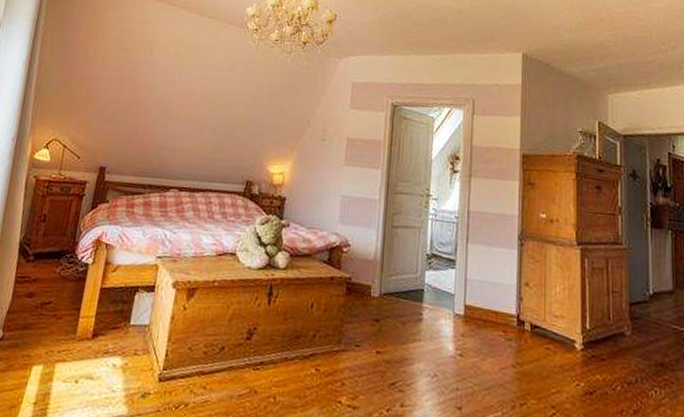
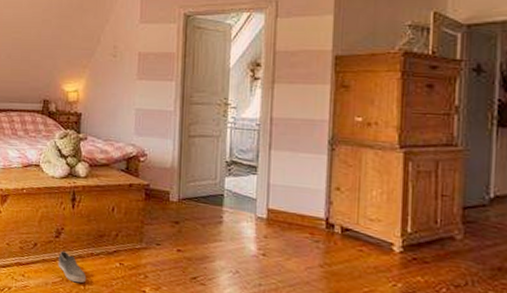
shoe: none [246,356,278,395] -> present [58,251,87,283]

